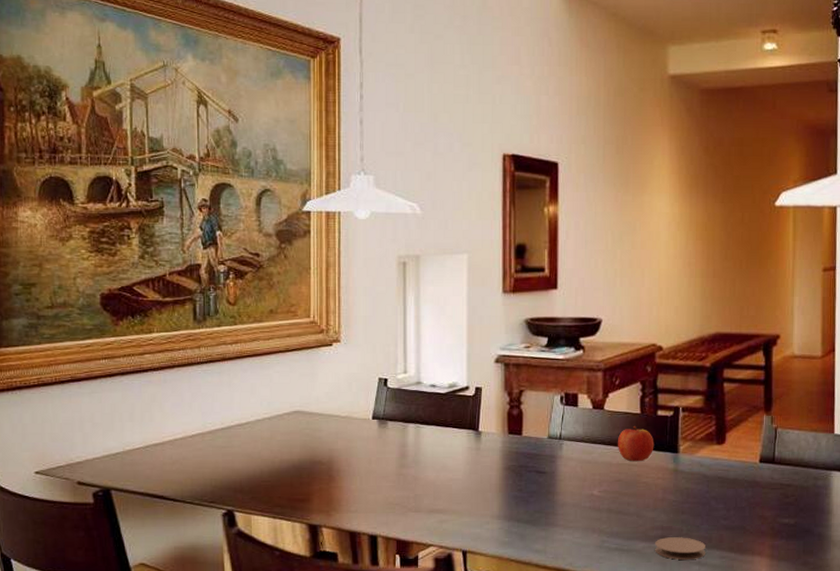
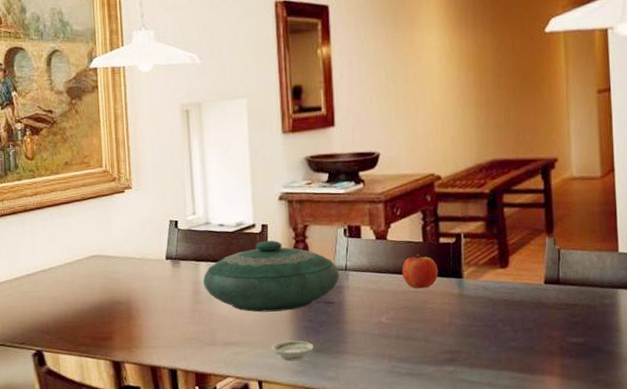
decorative bowl: none [410,405,554,479] -> present [202,240,340,313]
saucer: none [478,510,523,531] -> present [271,340,314,360]
coaster: present [655,537,706,560] -> none [445,359,496,382]

